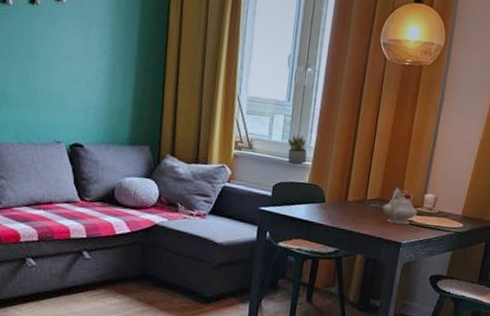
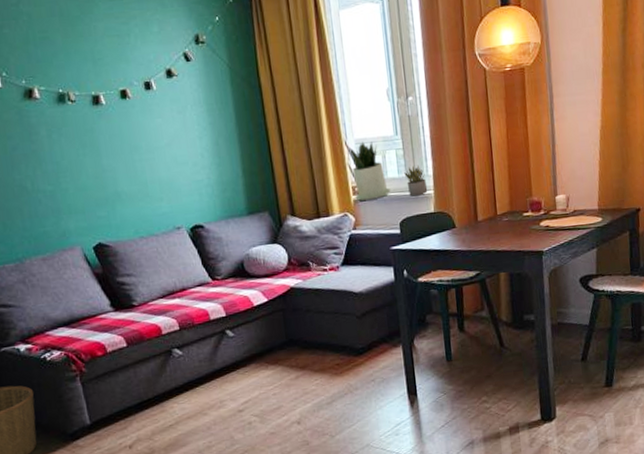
planter: none [236,100,272,158] -> present [348,141,391,201]
teapot: present [381,187,418,225] -> none [514,195,553,233]

